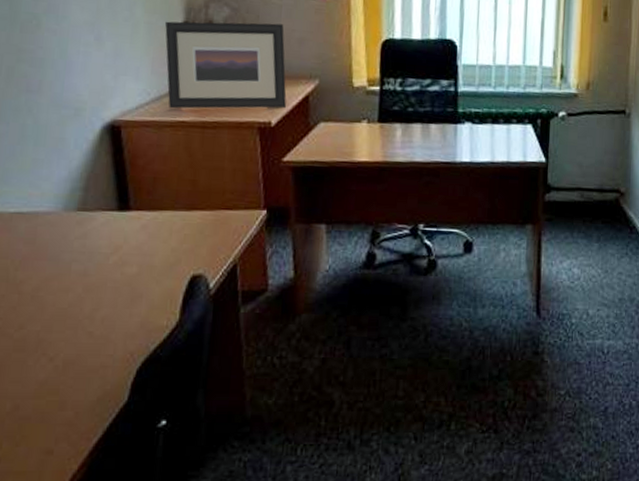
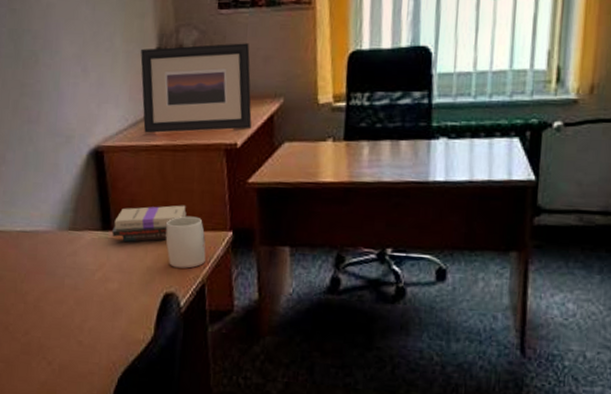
books: none [130,183,217,222] -> present [112,205,187,242]
mug: none [193,194,238,249] -> present [165,216,206,269]

